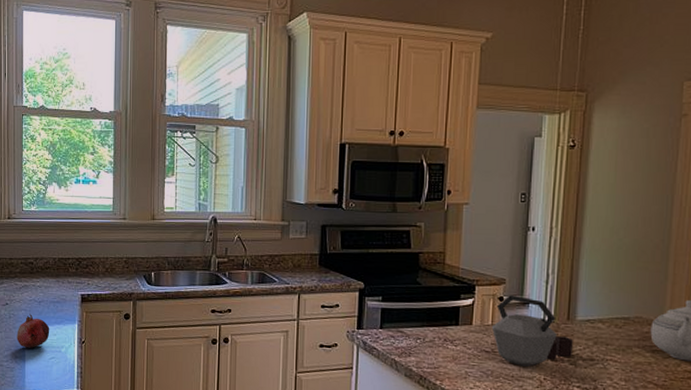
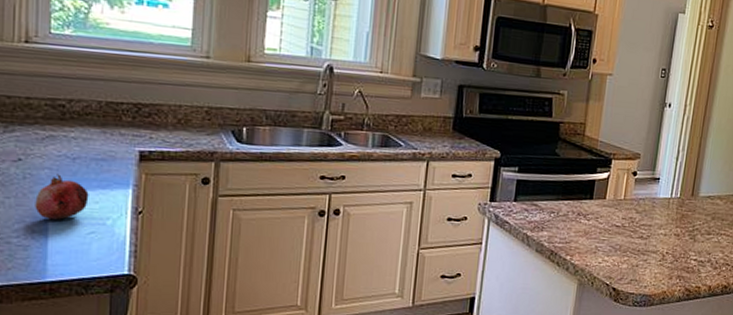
kettle: present [491,295,573,367] -> none [623,170,695,241]

